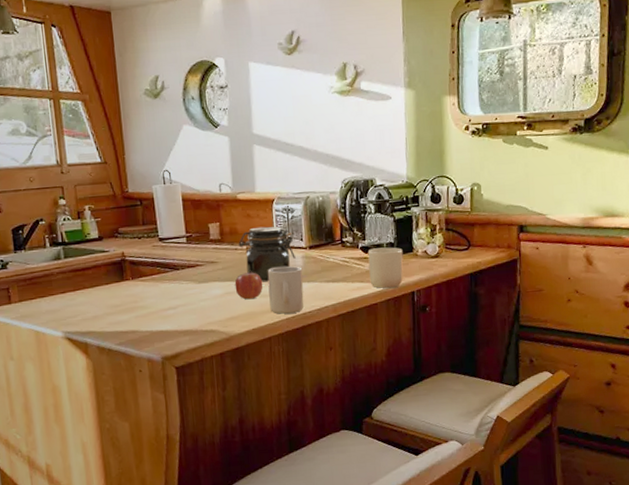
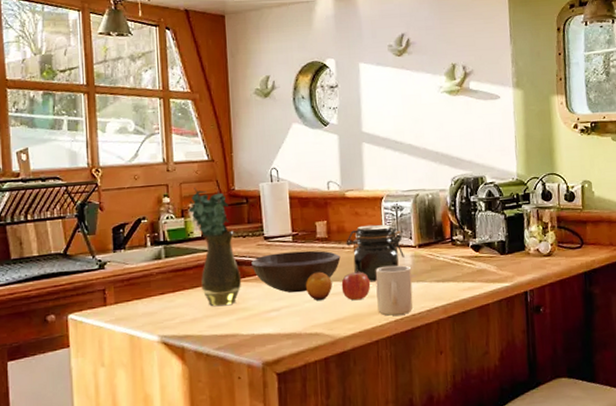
vase: none [84,189,140,305] -> present [188,187,242,307]
bowl: none [147,251,234,292] -> present [251,250,341,293]
fruit: none [200,272,226,299] -> present [305,271,332,300]
mug: present [368,247,404,289] -> none [478,245,516,289]

